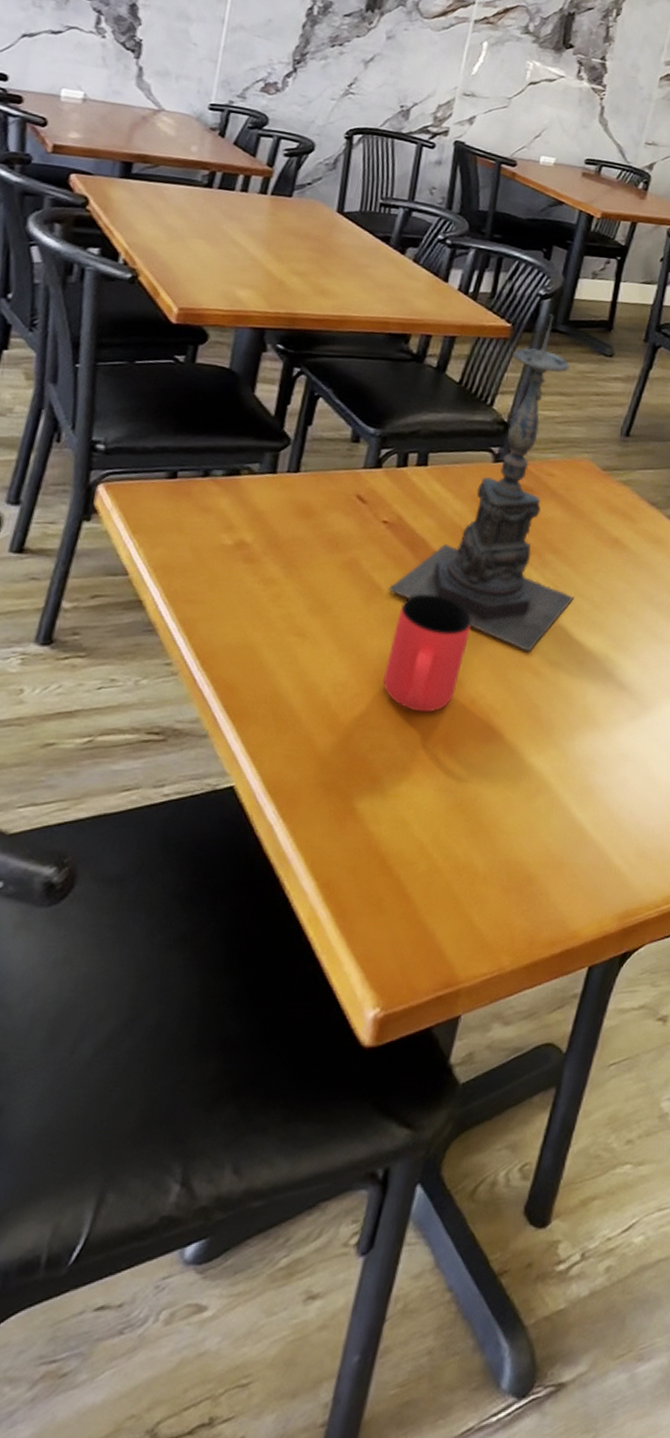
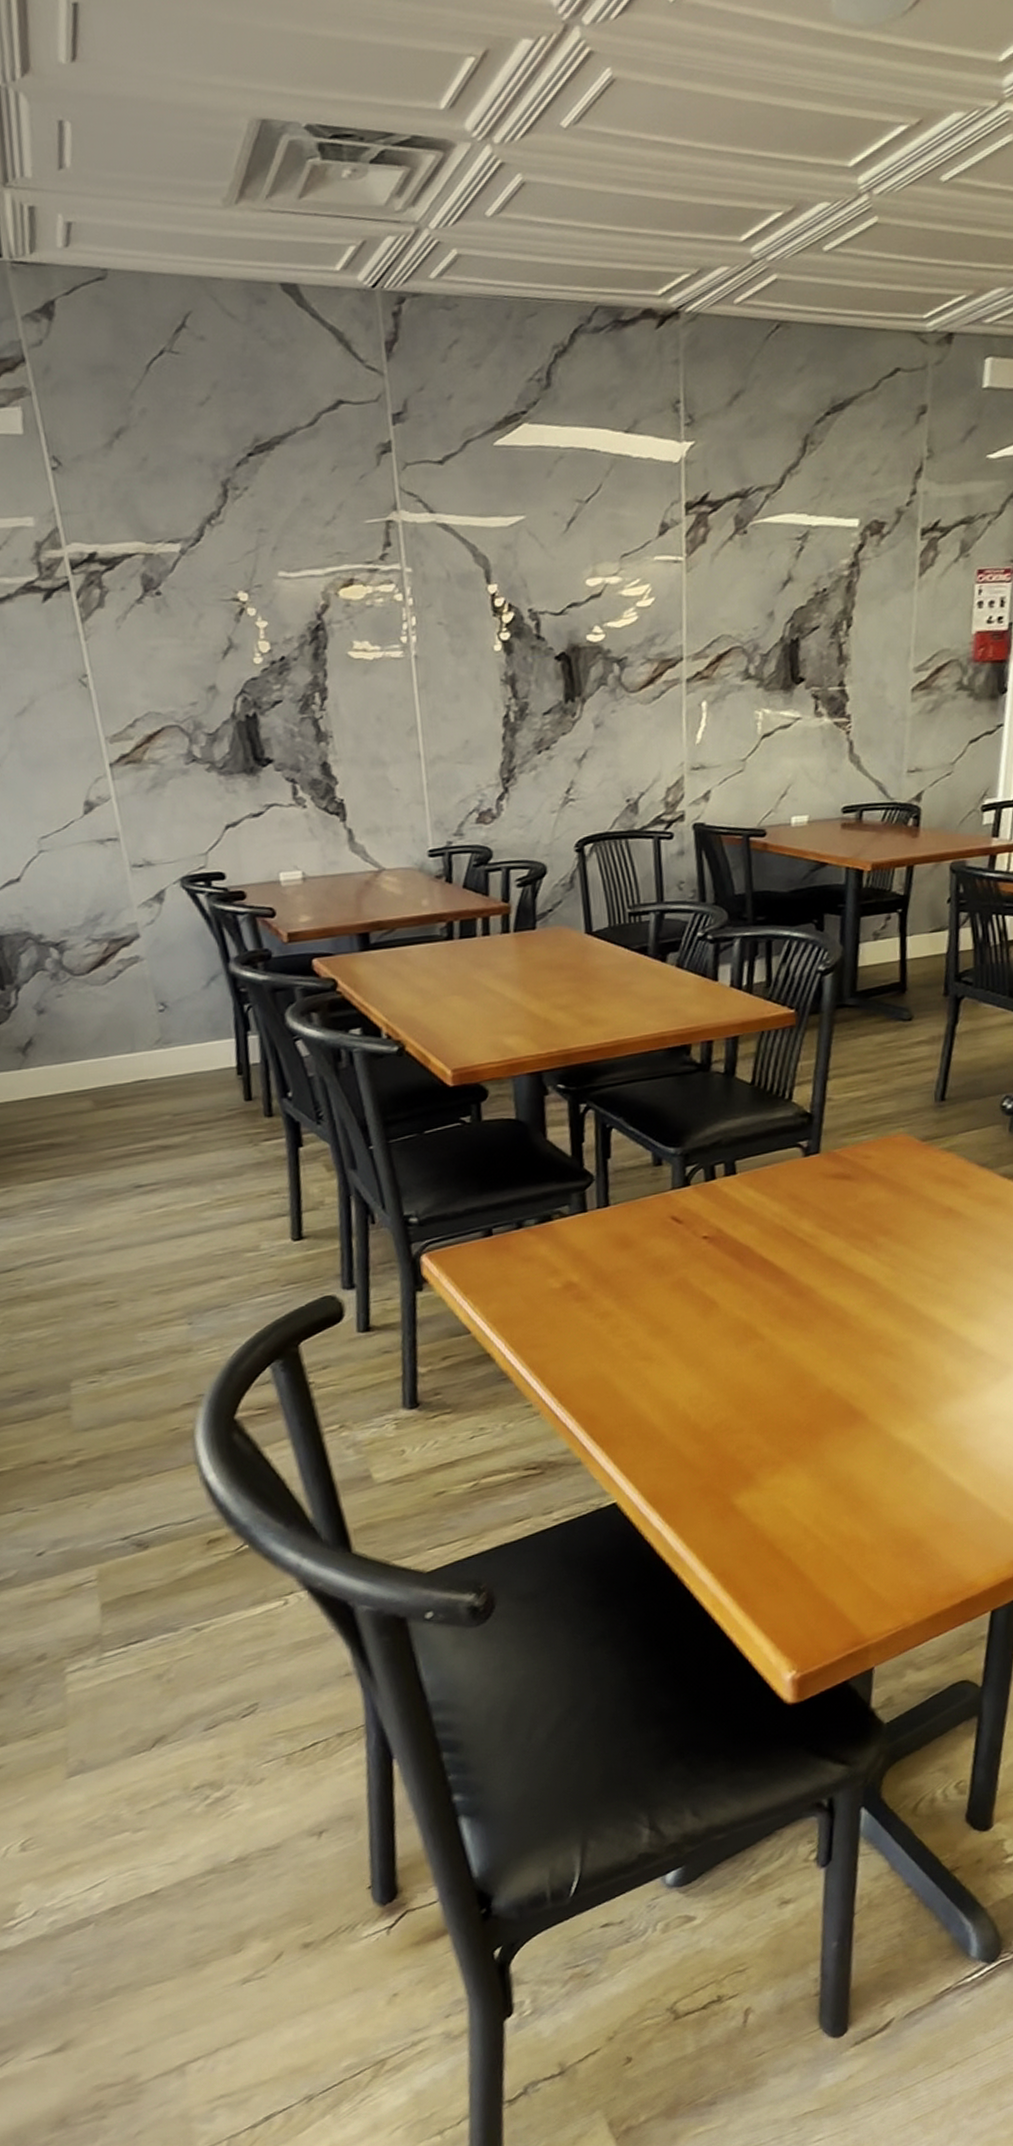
cup: present [382,594,472,713] -> none [735,1298,814,1410]
candle holder: present [387,314,574,652] -> none [722,989,915,1335]

